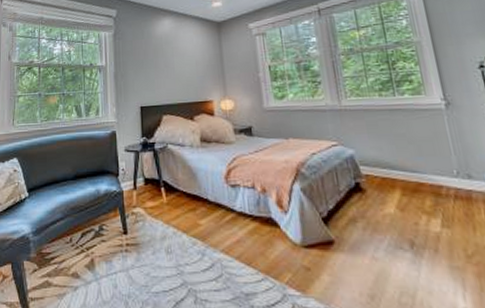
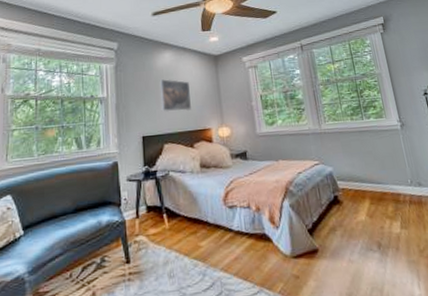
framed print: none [158,47,192,82] -> present [159,79,191,112]

